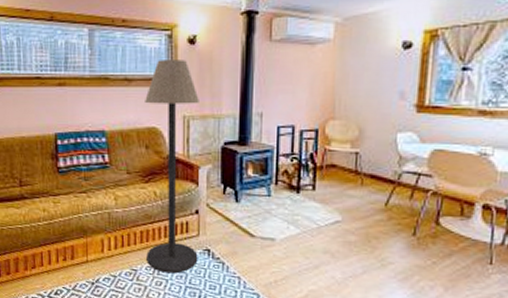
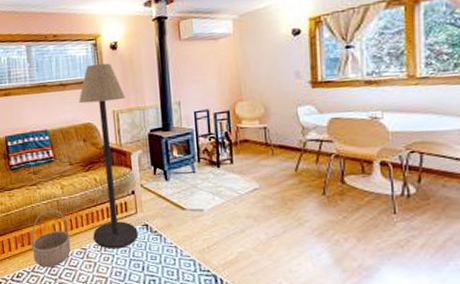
basket: none [74,221,121,287] -> present [31,209,71,268]

